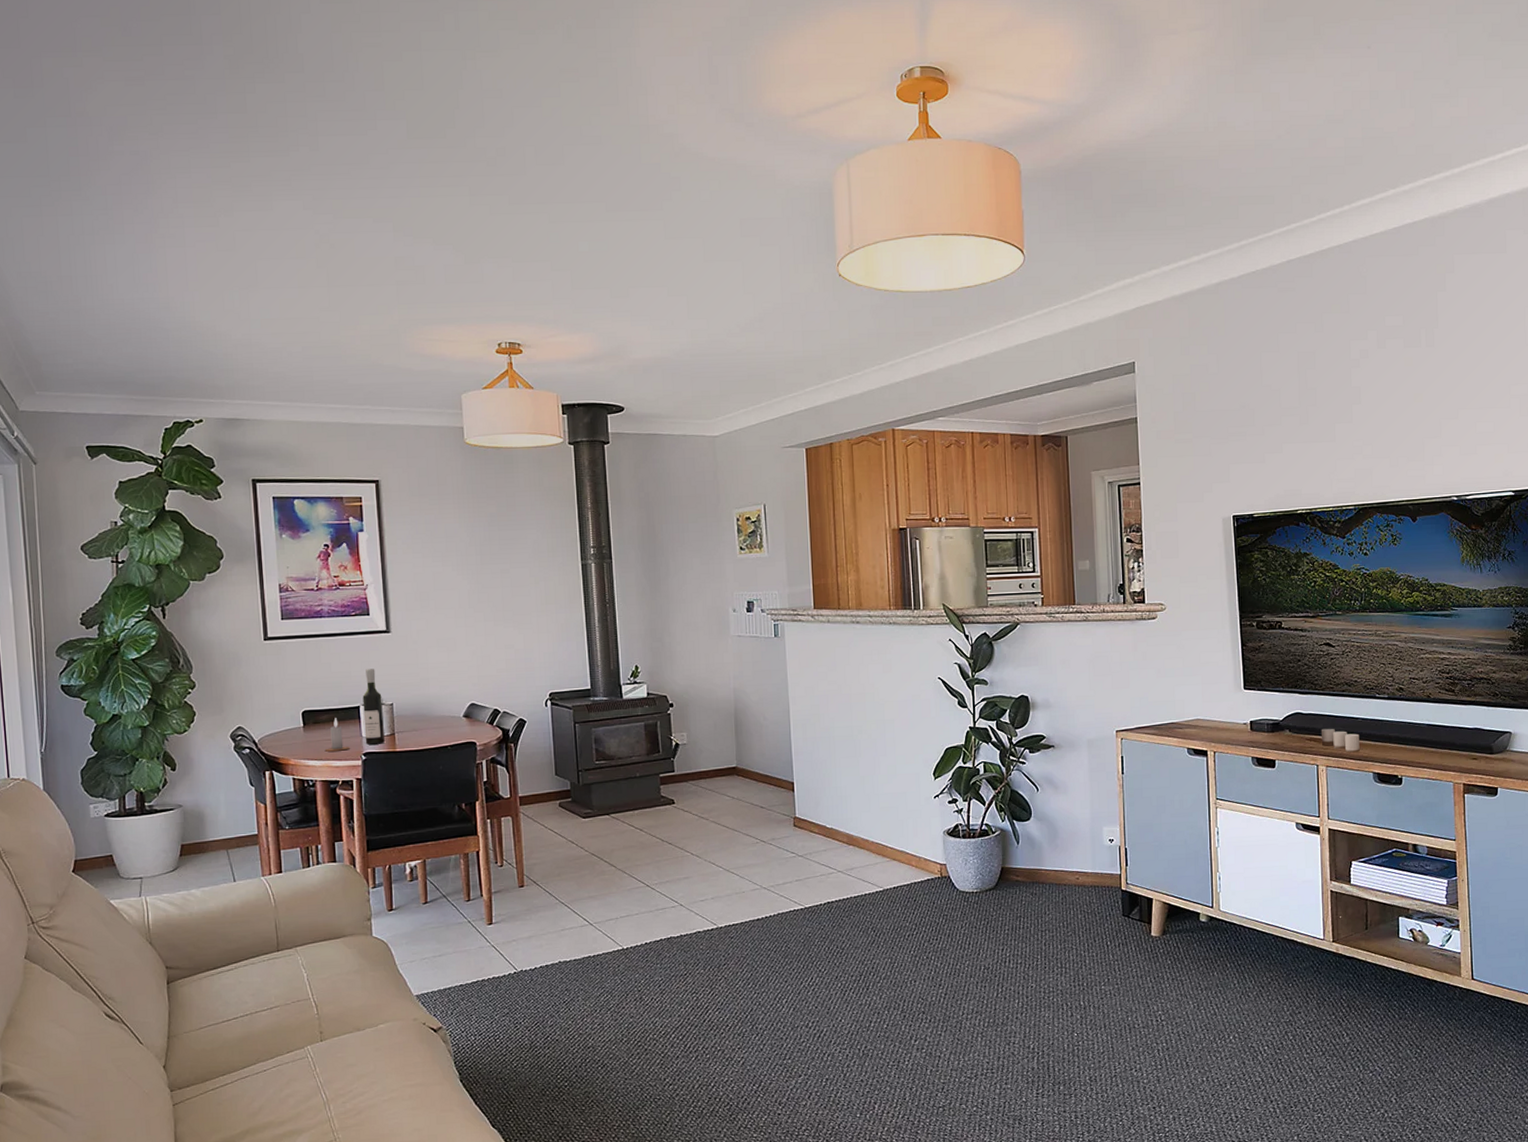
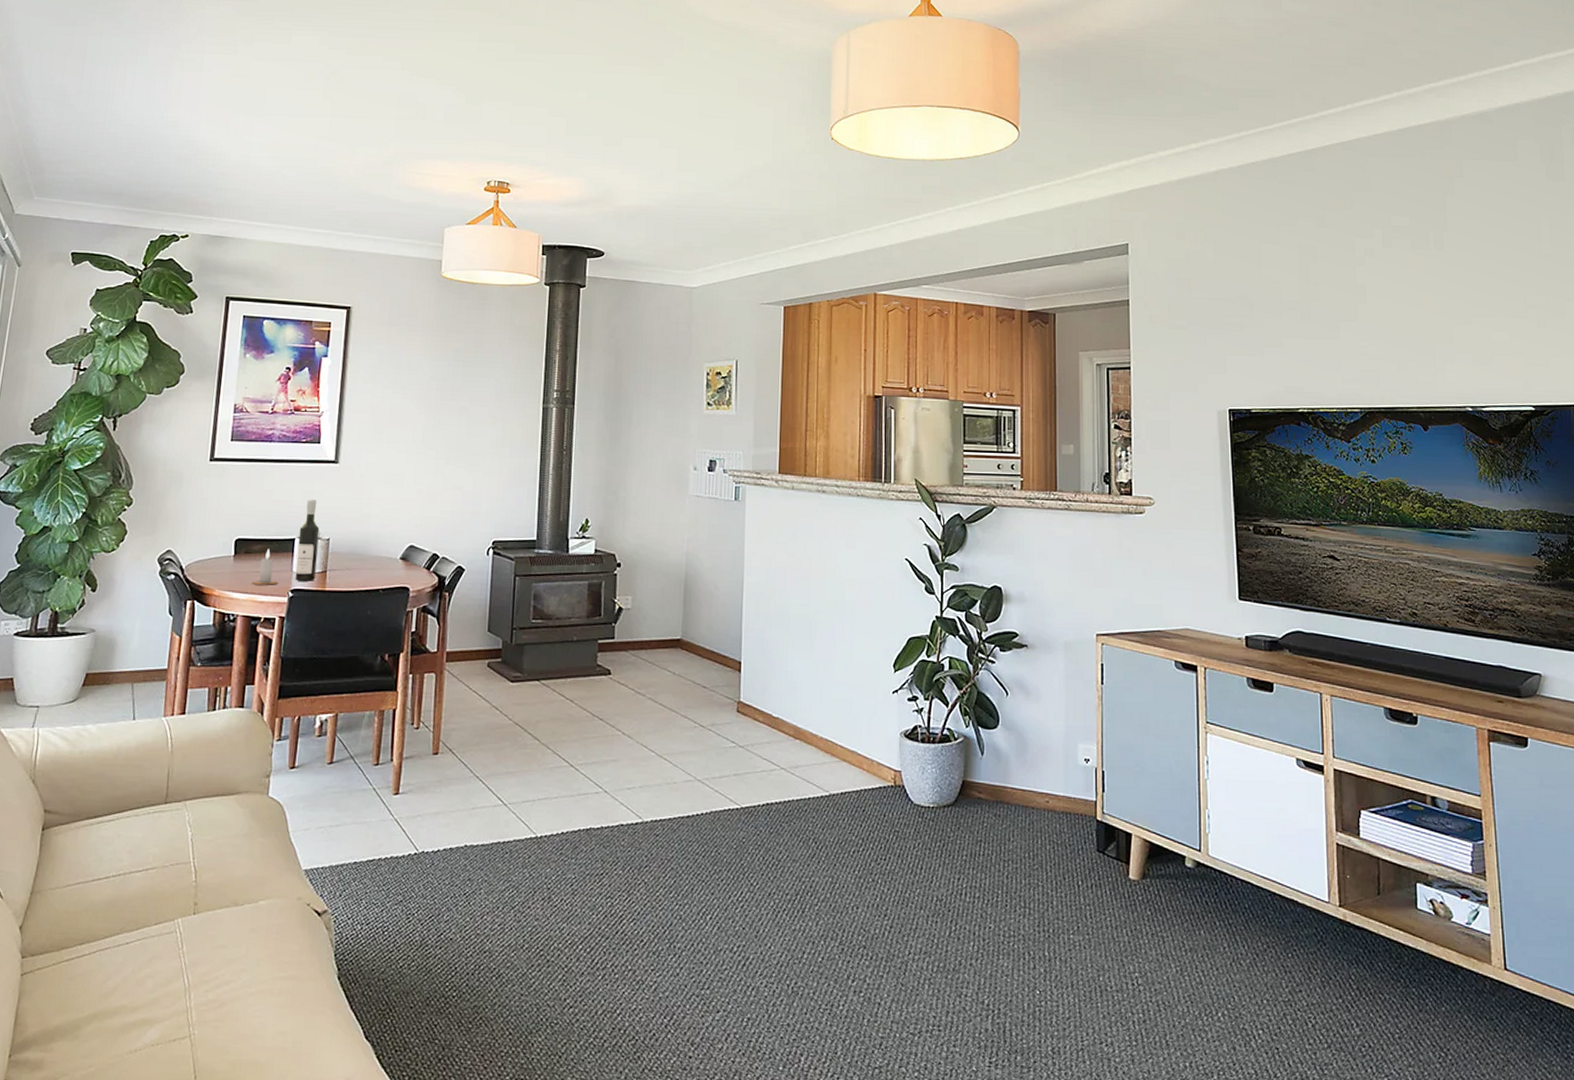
candle: present [1321,728,1360,753] -> none [1324,651,1369,682]

